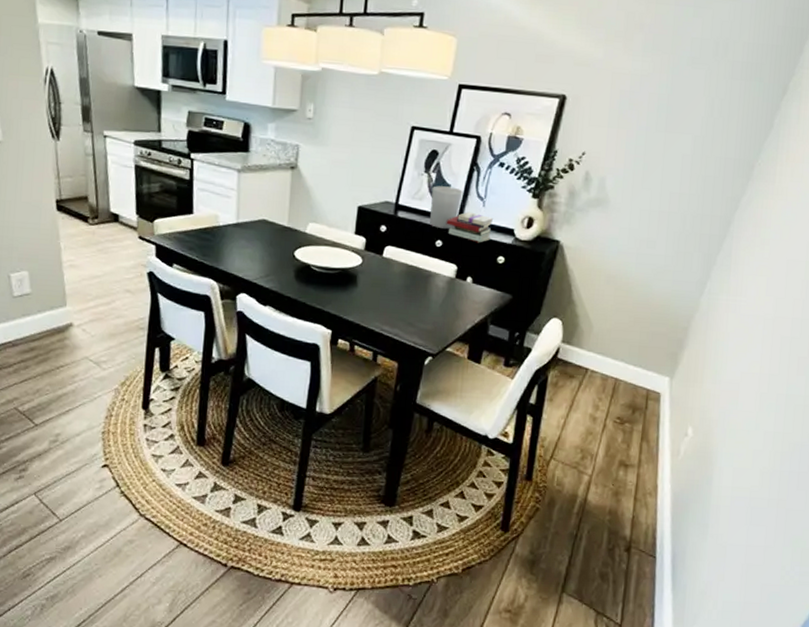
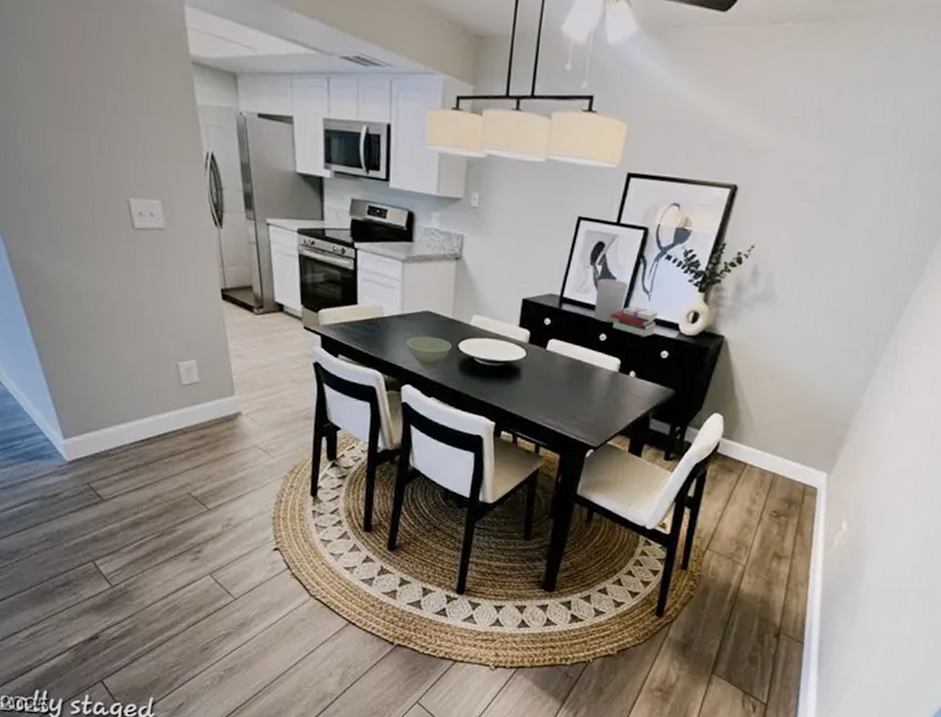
bowl: none [242,244,288,276] -> present [407,336,452,368]

